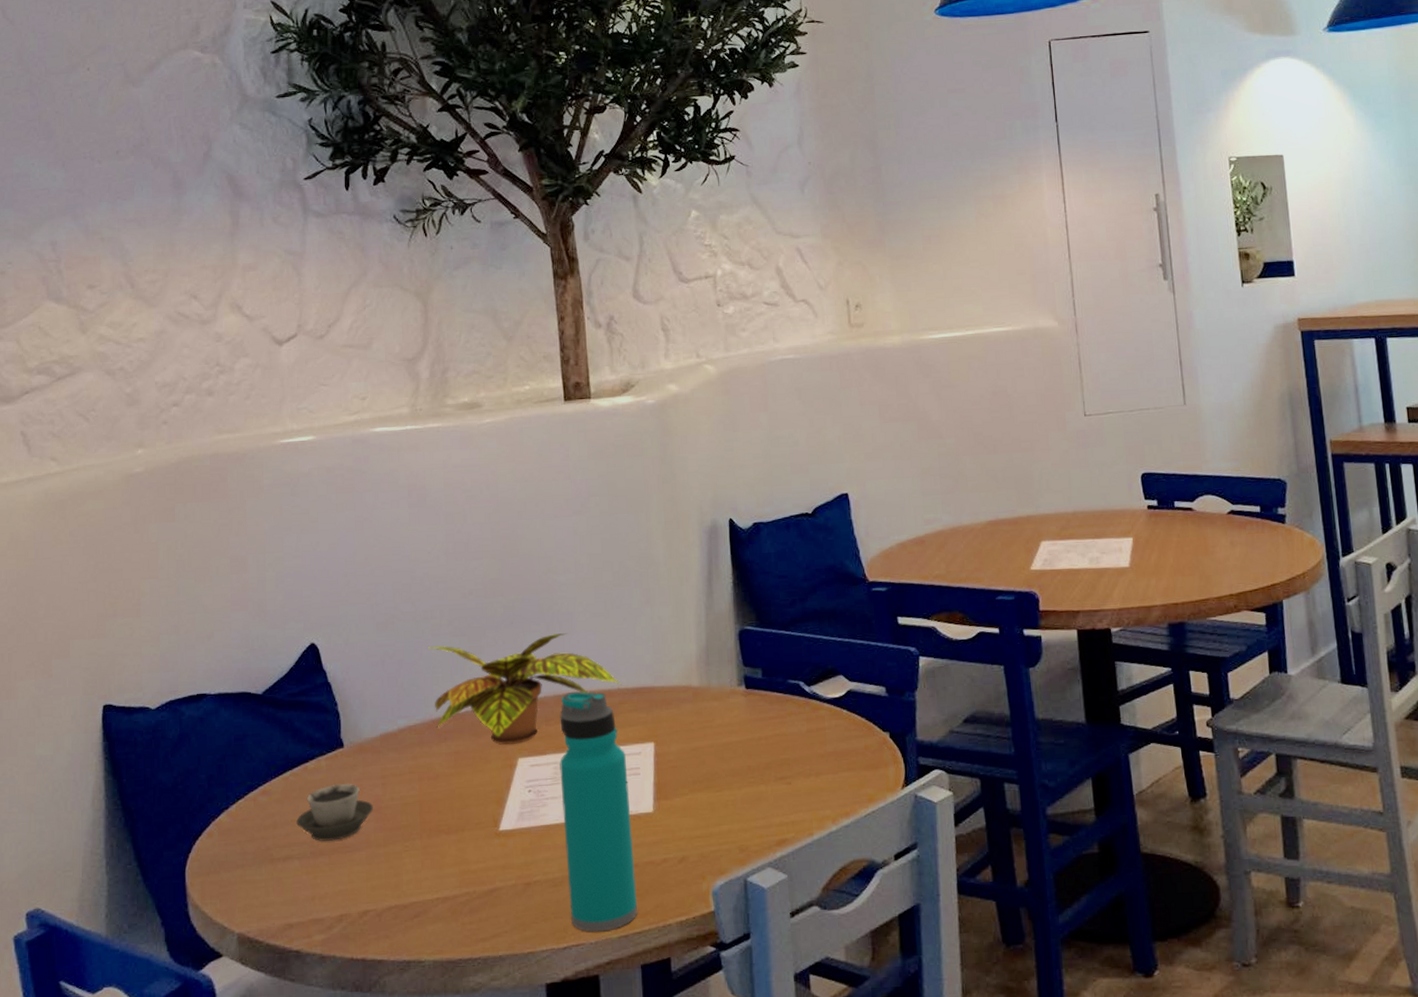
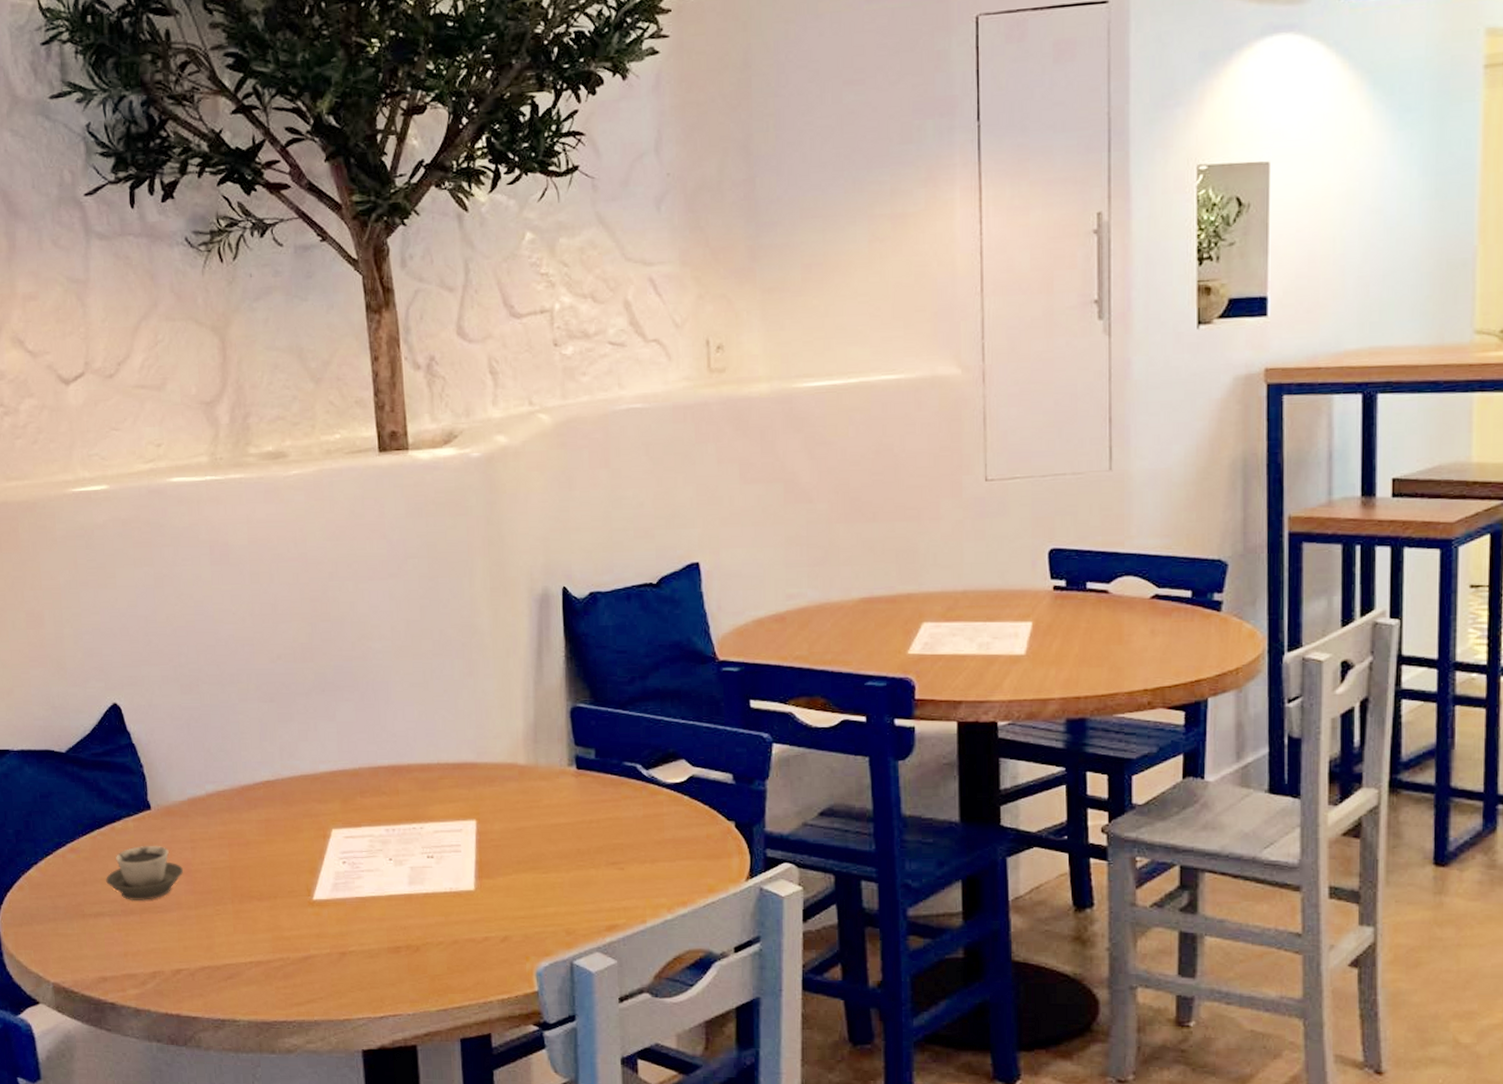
plant: present [428,633,622,746] -> none [235,703,442,816]
water bottle: present [559,691,638,932] -> none [375,764,458,1004]

